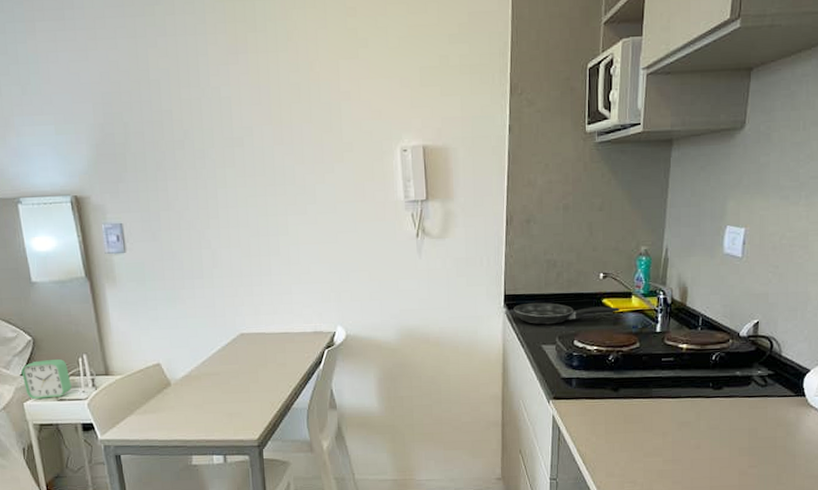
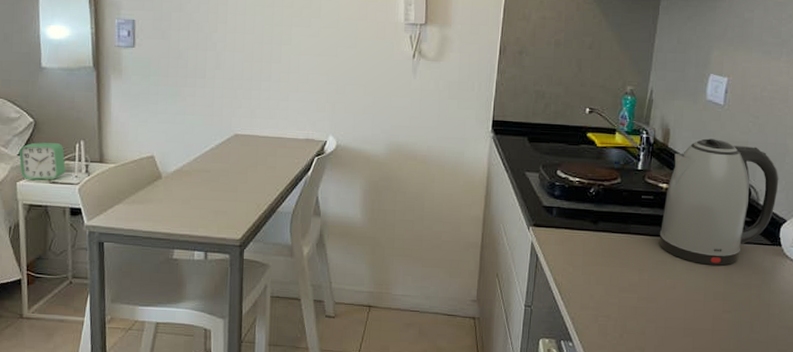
frying pan: present [513,302,620,325] -> none [500,130,604,153]
kettle: none [681,293,801,422] -> present [659,138,779,266]

